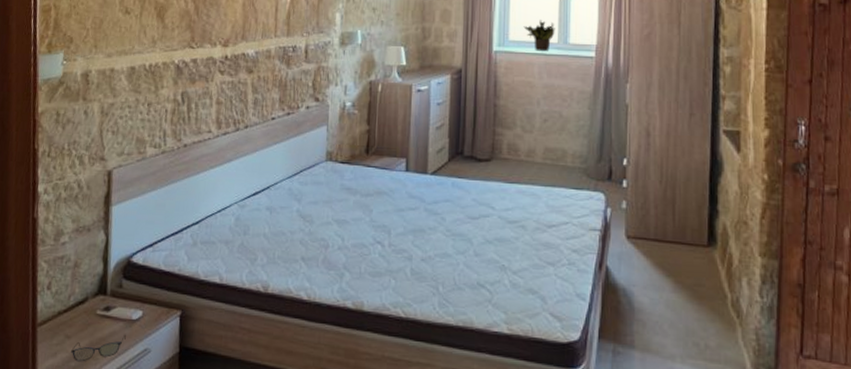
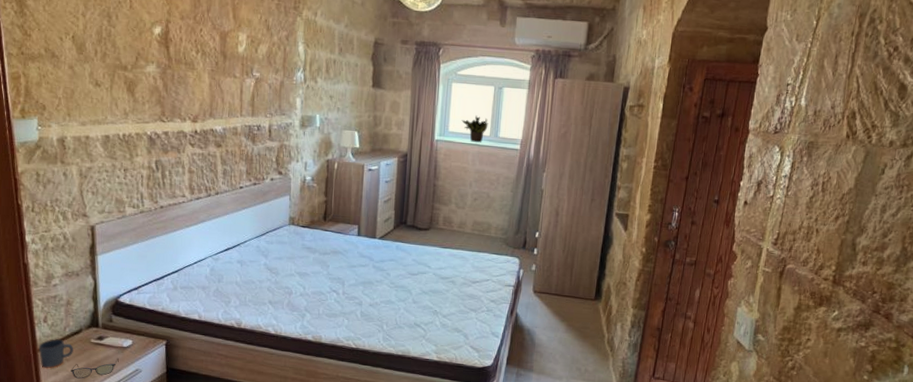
mug: none [38,310,77,349] -> present [38,339,73,369]

